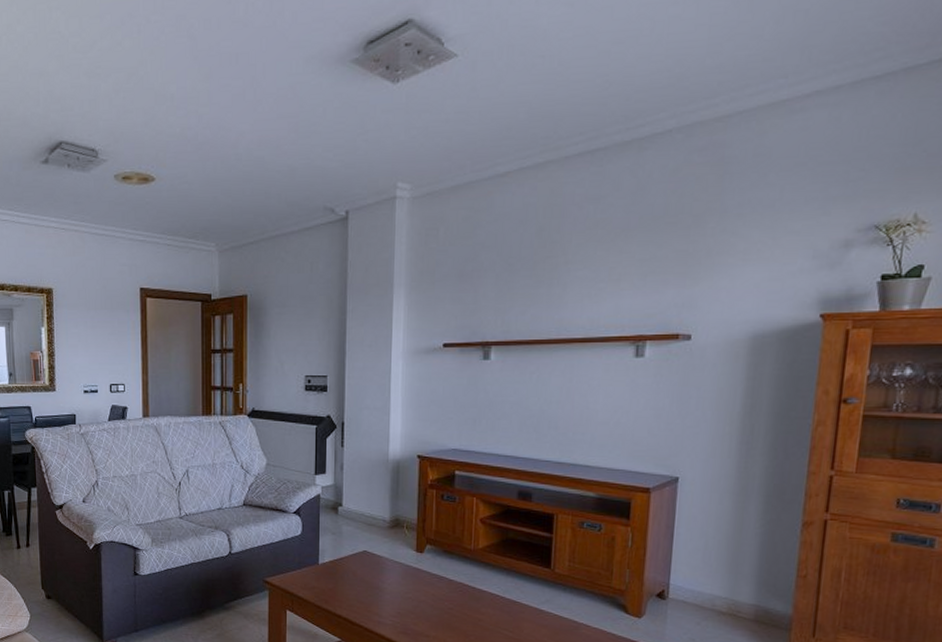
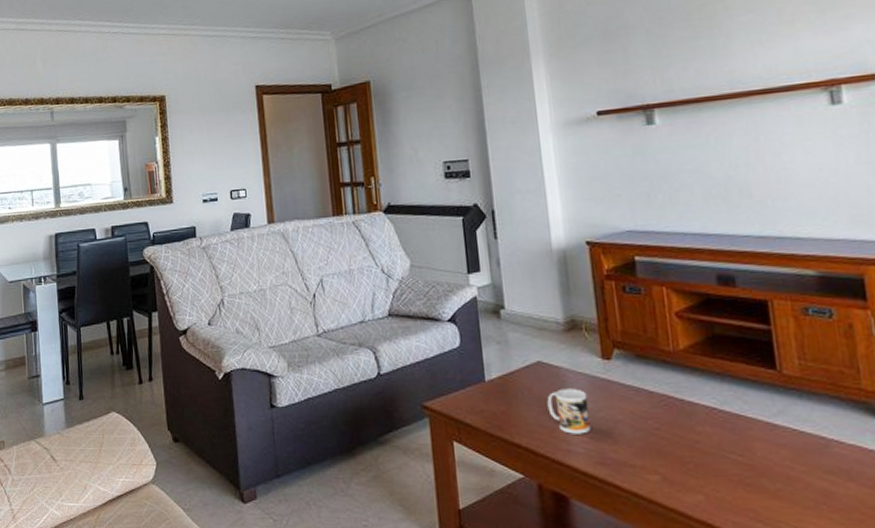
mug: none [367,573,400,610] -> present [547,388,591,434]

